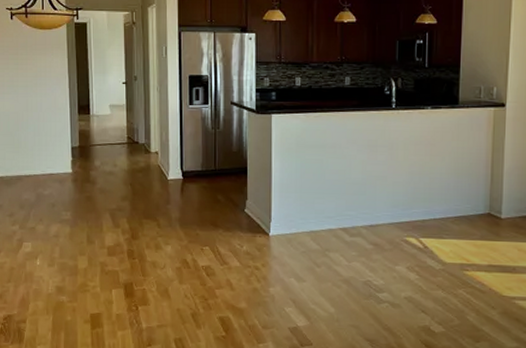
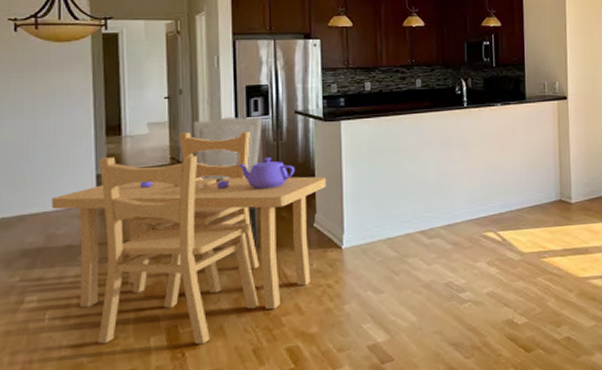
dining set: none [39,115,257,302] -> present [51,131,327,345]
chair: none [145,104,202,224] -> present [192,117,262,246]

